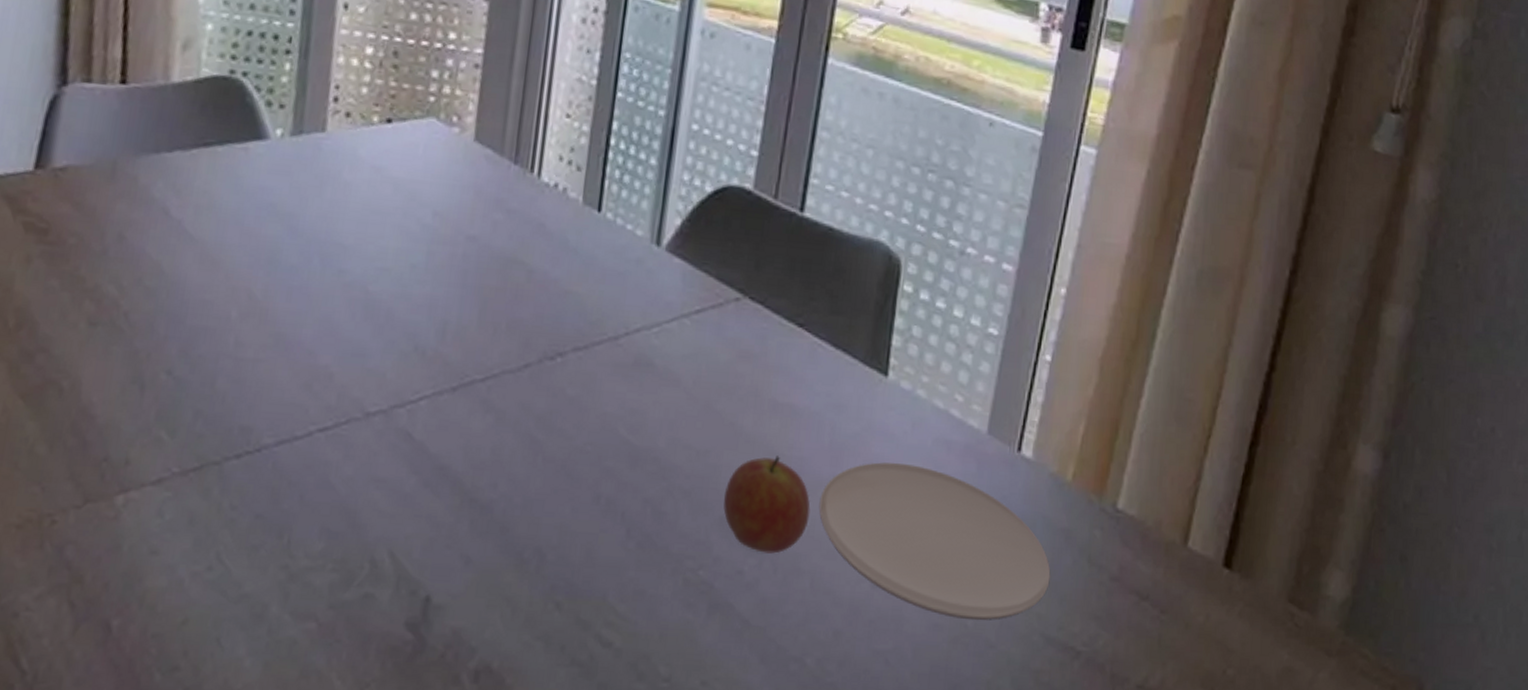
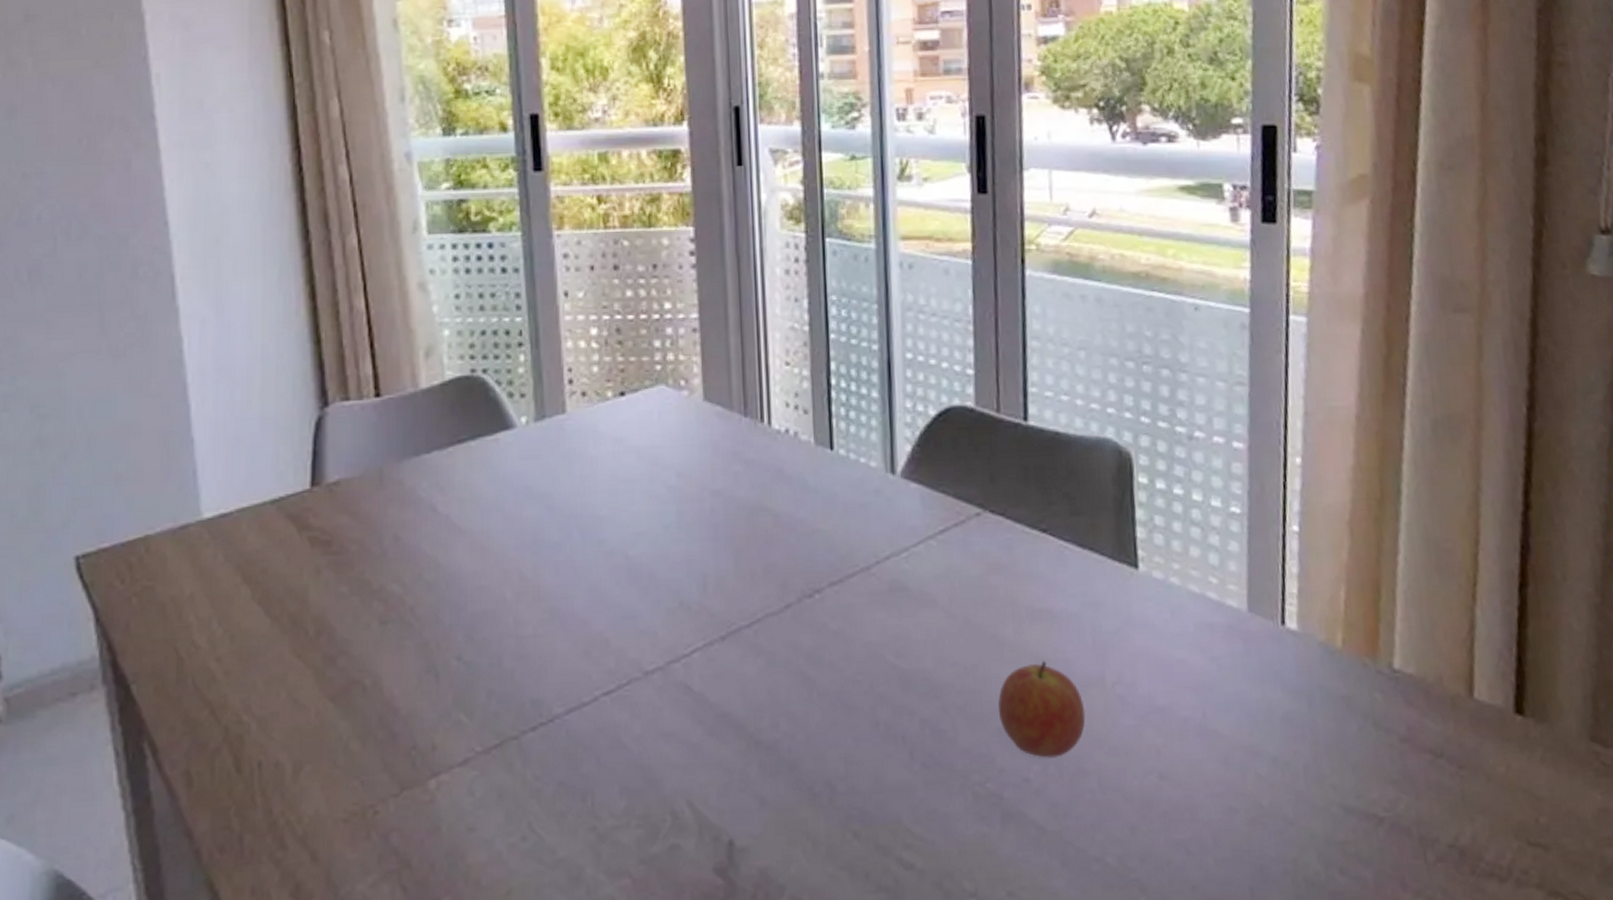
plate: present [819,462,1051,621] -> none [1092,652,1339,800]

